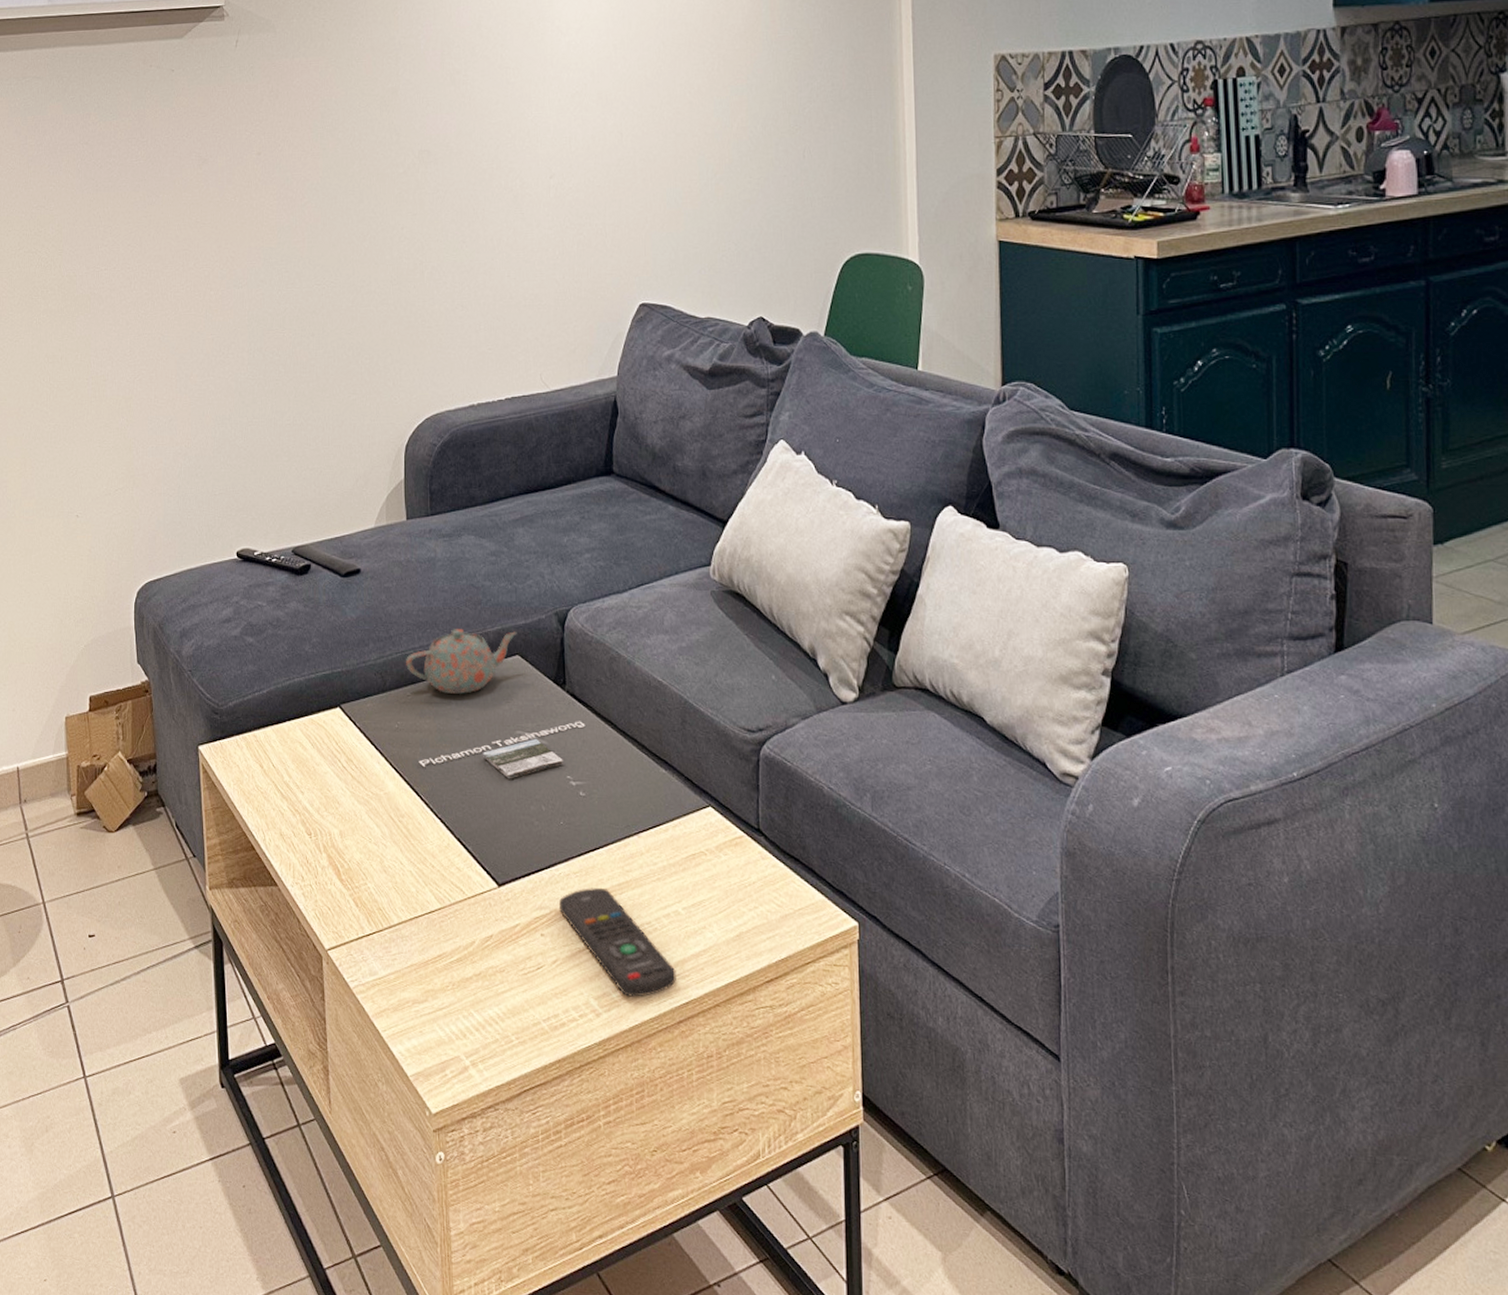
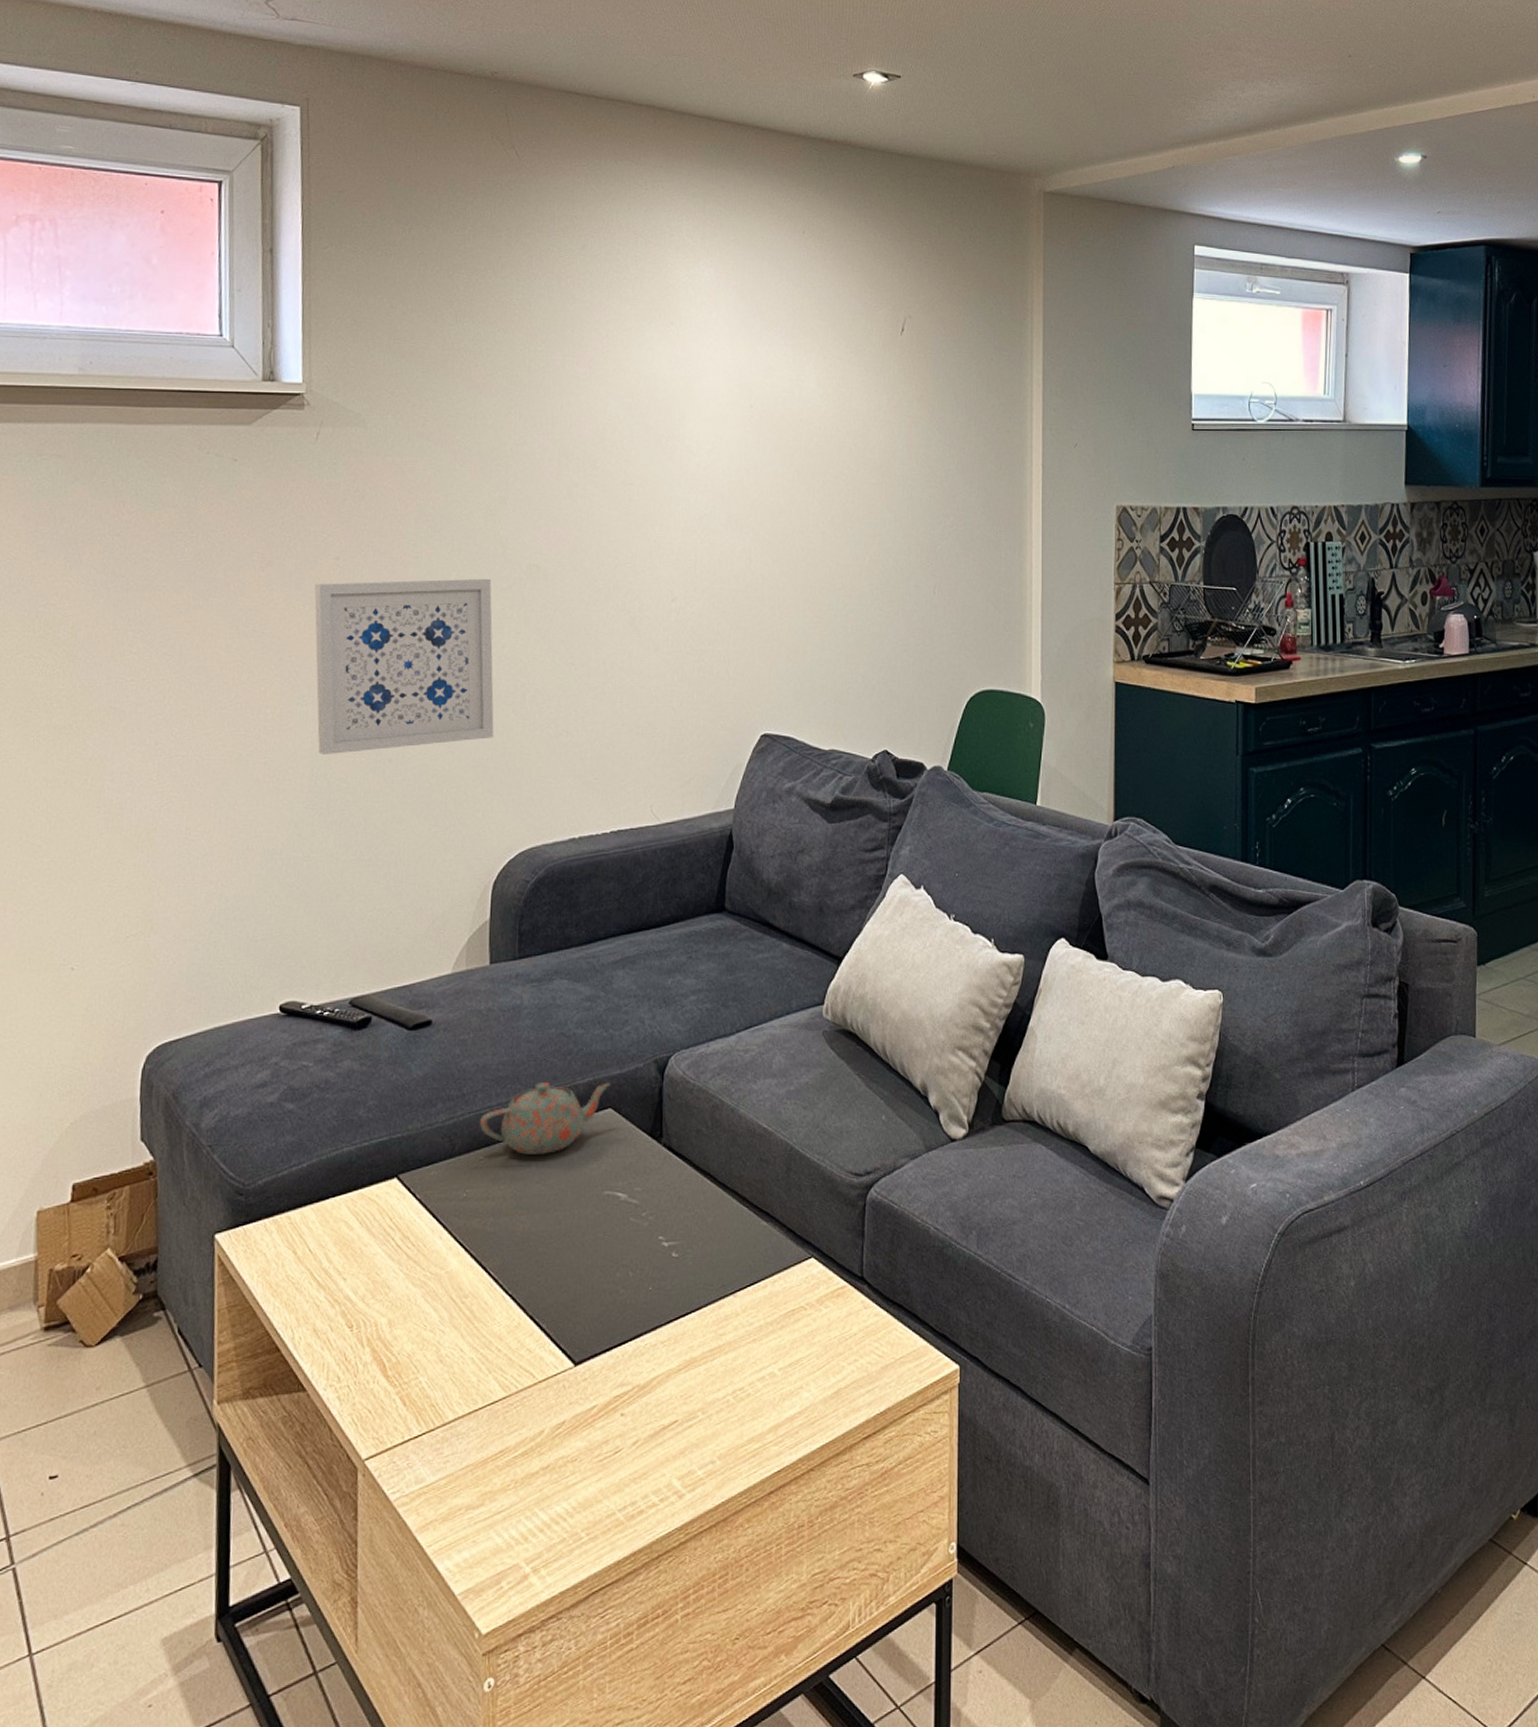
wall art: none [243,165,398,332] -> present [314,578,494,756]
magazine: present [419,721,585,779] -> none [489,1176,682,1245]
remote control: present [558,887,676,997] -> none [642,1355,769,1472]

